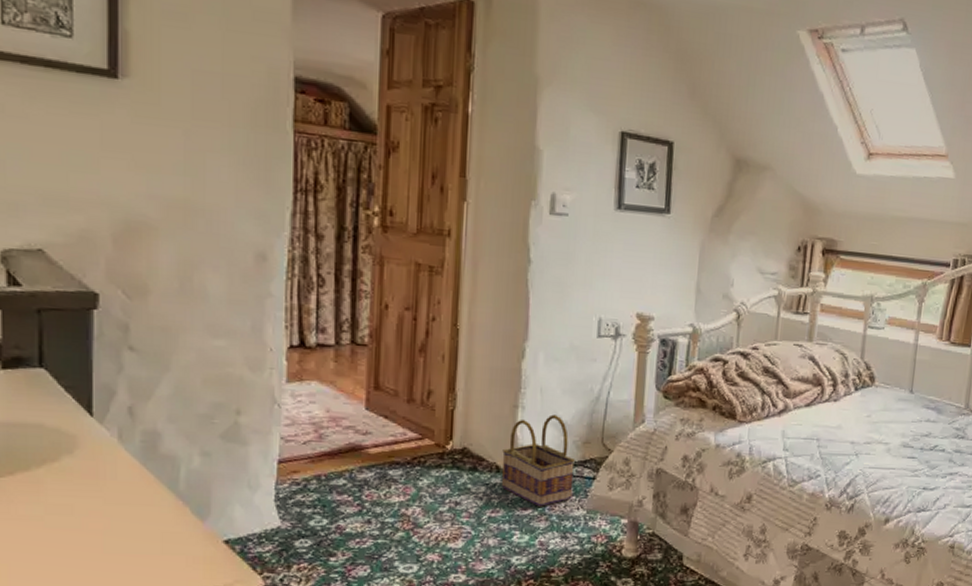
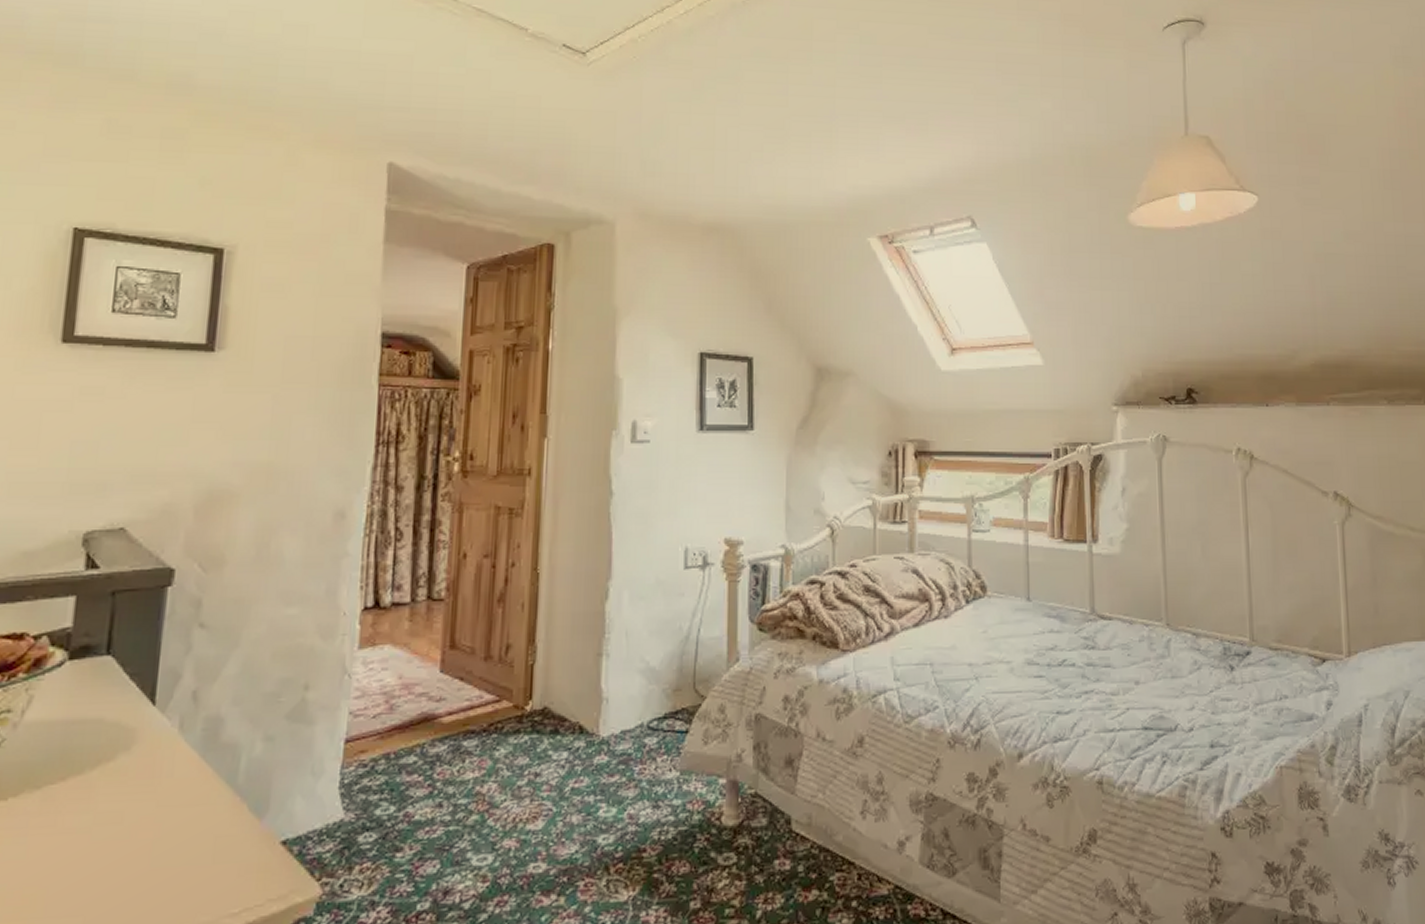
basket: present [502,414,575,507] -> none [586,660,665,771]

